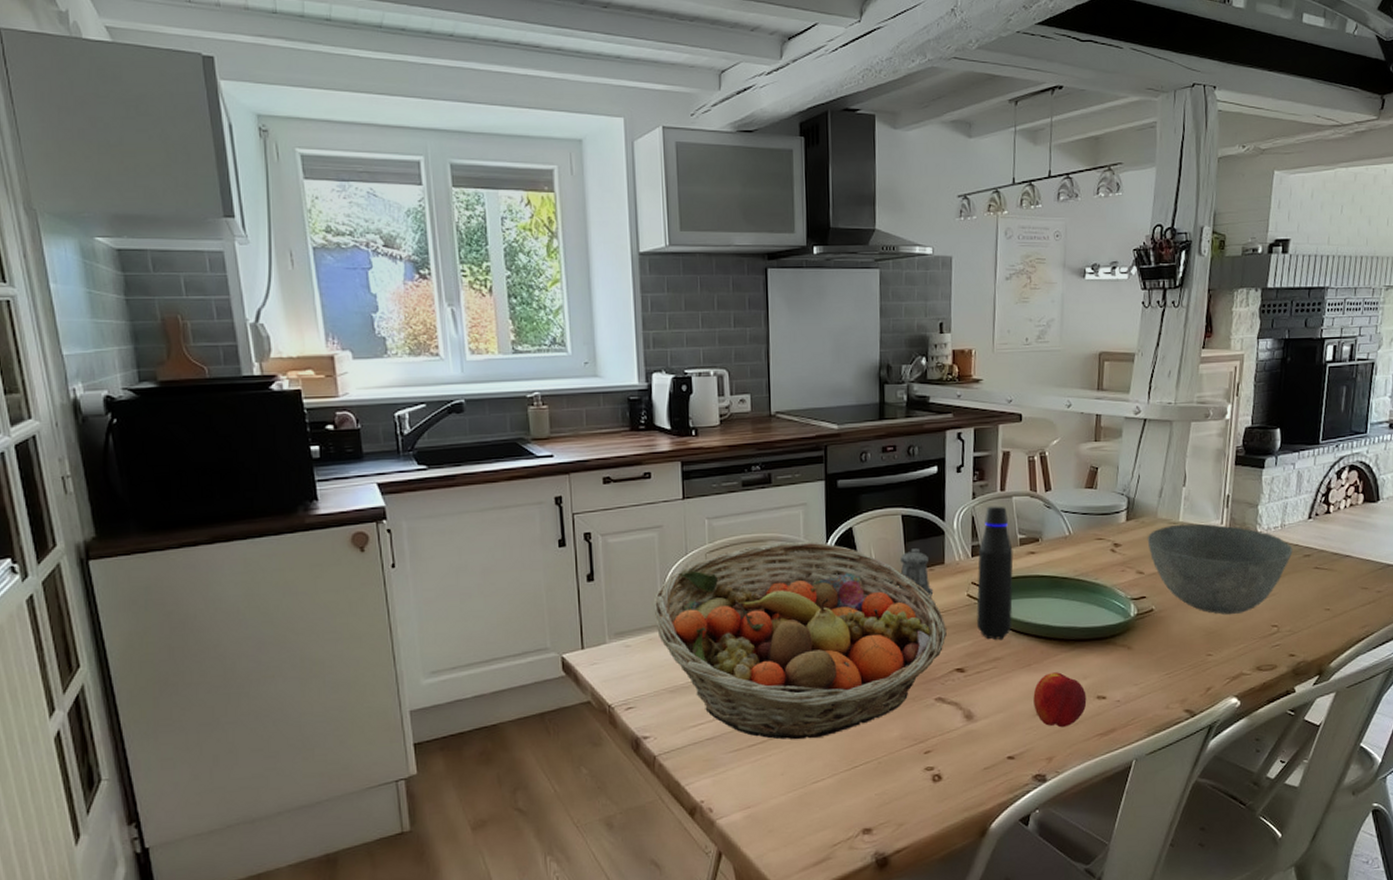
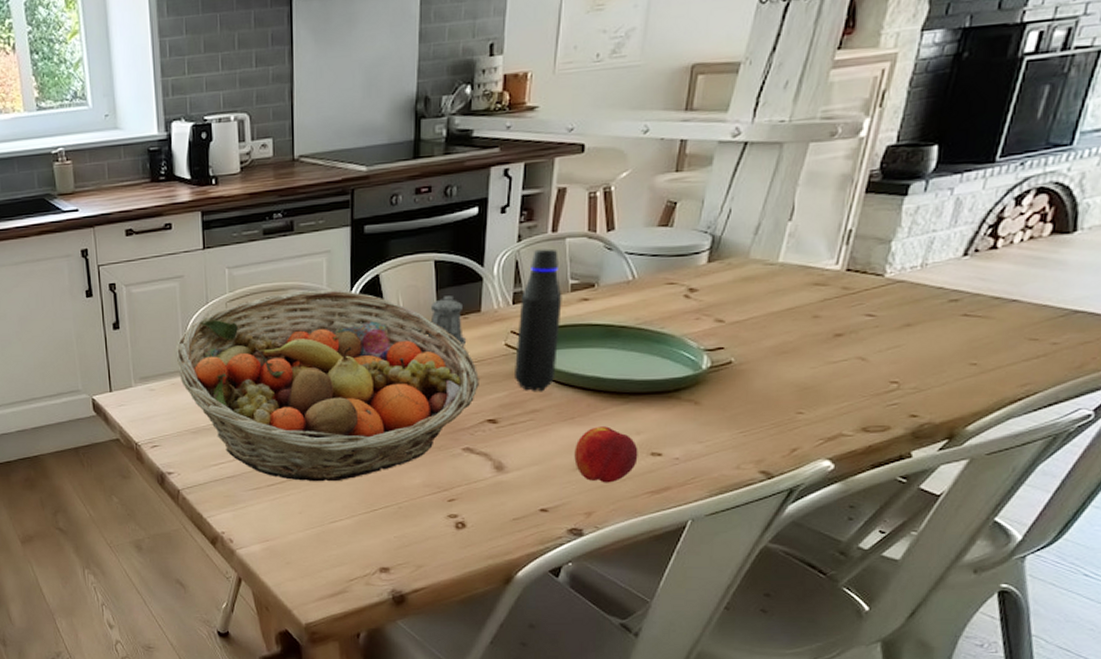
bowl: present [1147,523,1293,614] -> none [732,264,934,368]

